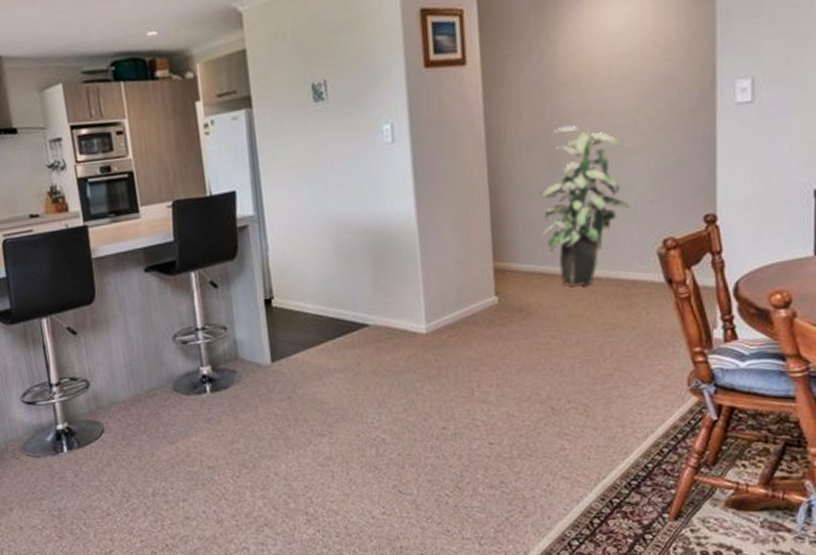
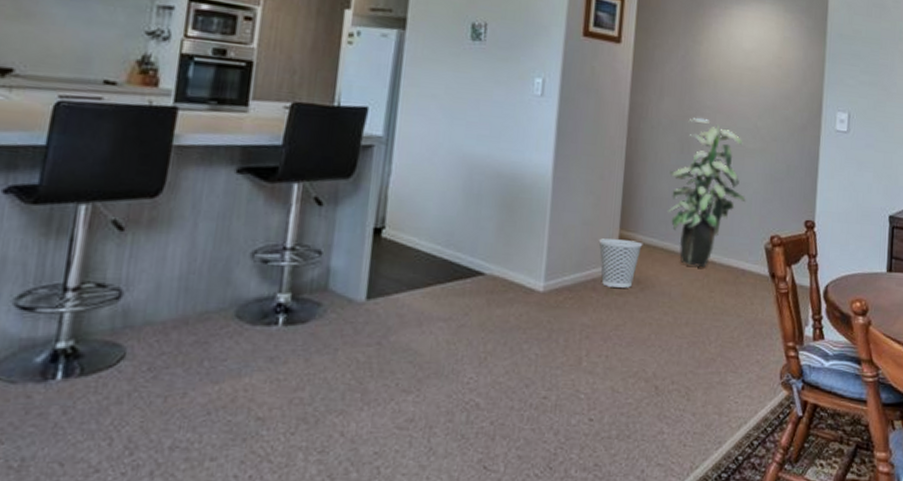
wastebasket: none [473,270,520,320] -> present [598,238,643,288]

